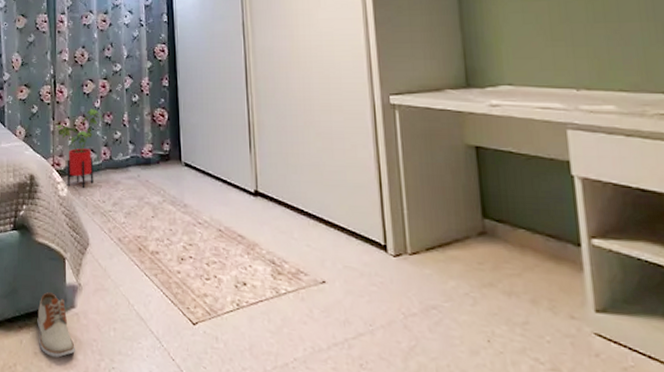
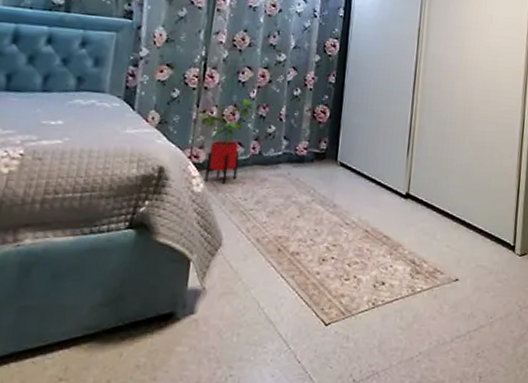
shoe: present [37,292,75,358] -> none [144,298,189,369]

